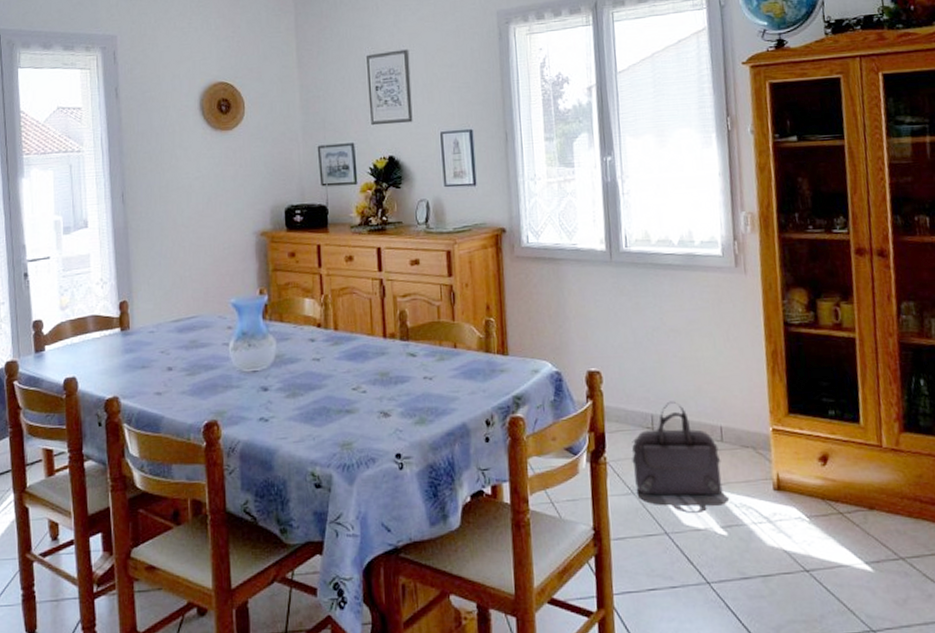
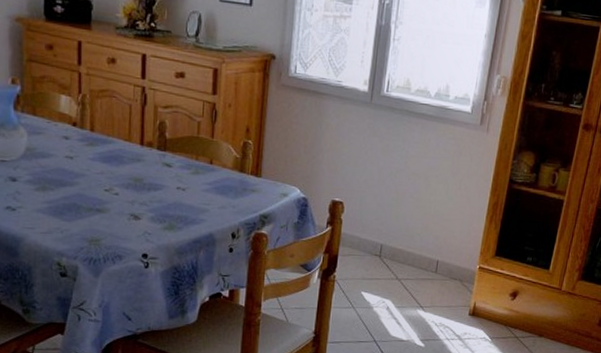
handbag: present [631,401,723,496] -> none [357,235,432,315]

